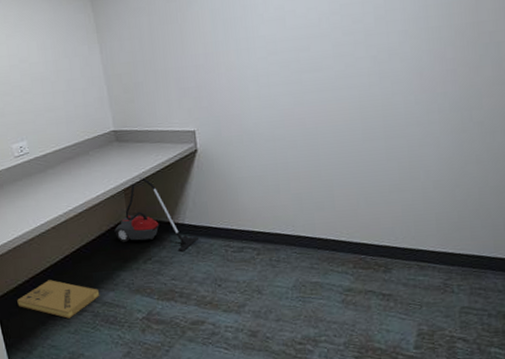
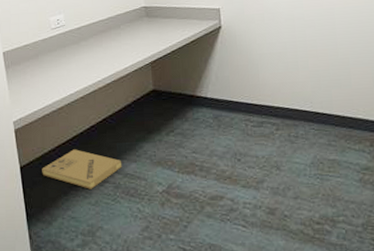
vacuum cleaner: present [114,177,200,251] -> none [140,51,221,124]

